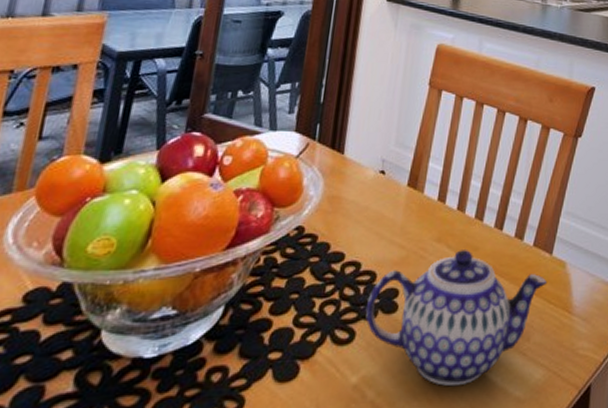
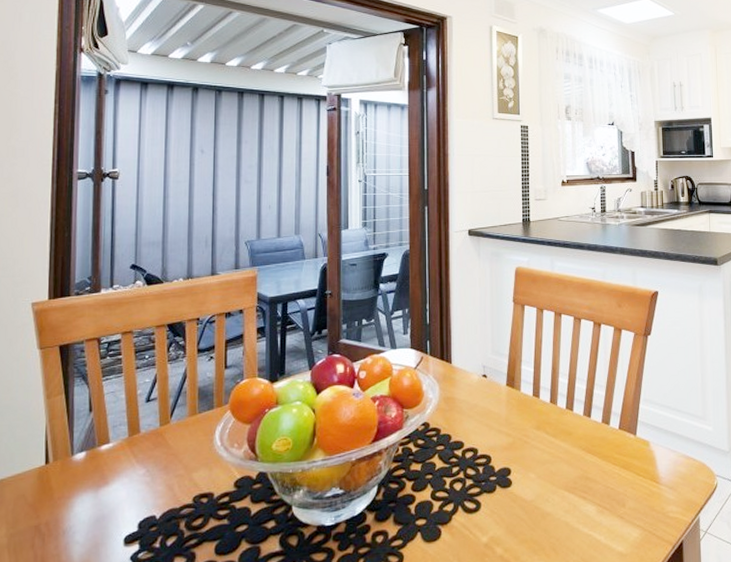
teapot: present [365,250,548,387] -> none [486,435,635,544]

